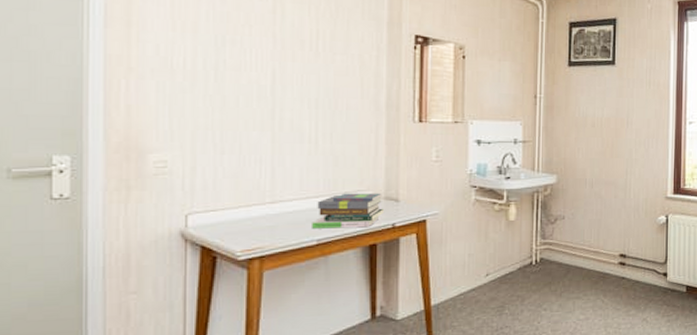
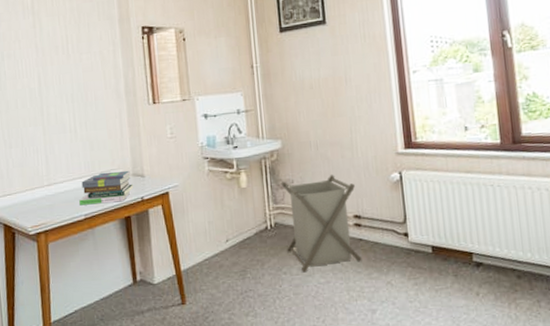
laundry basket: none [550,214,624,309] -> present [280,175,362,273]

